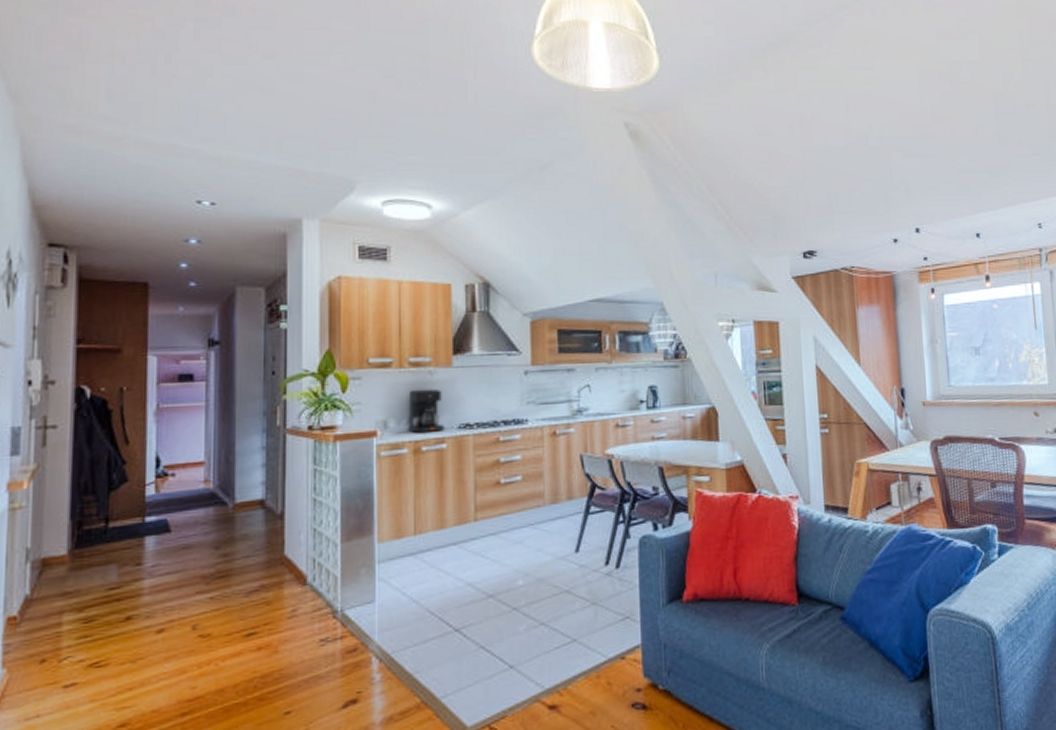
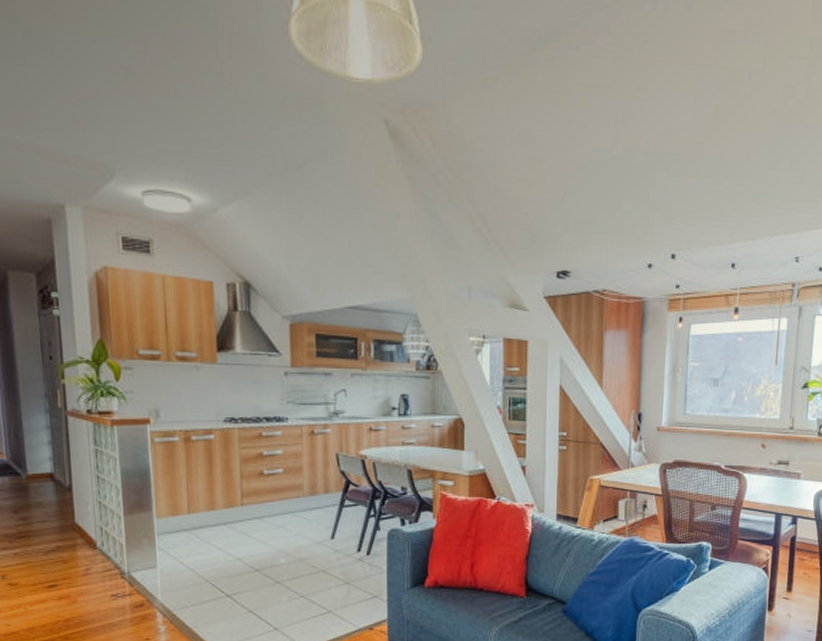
coffee maker: present [408,388,446,434] -> none [177,382,213,424]

